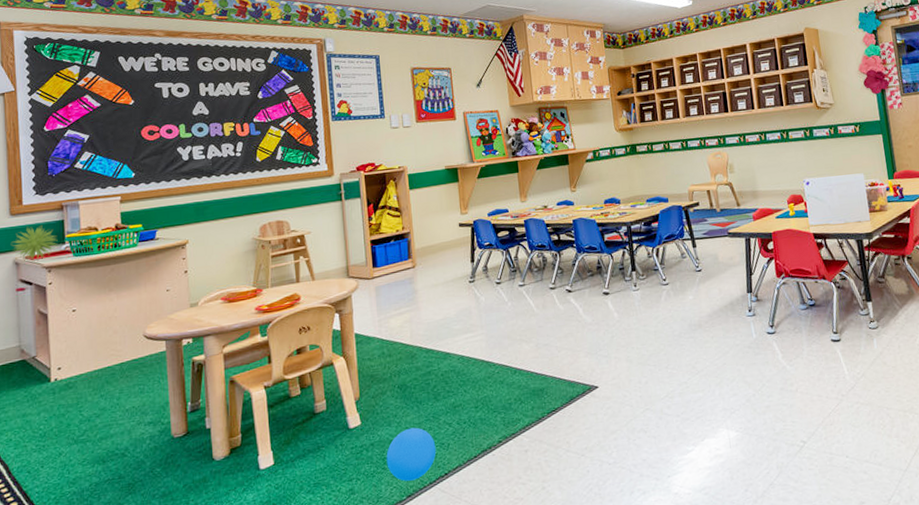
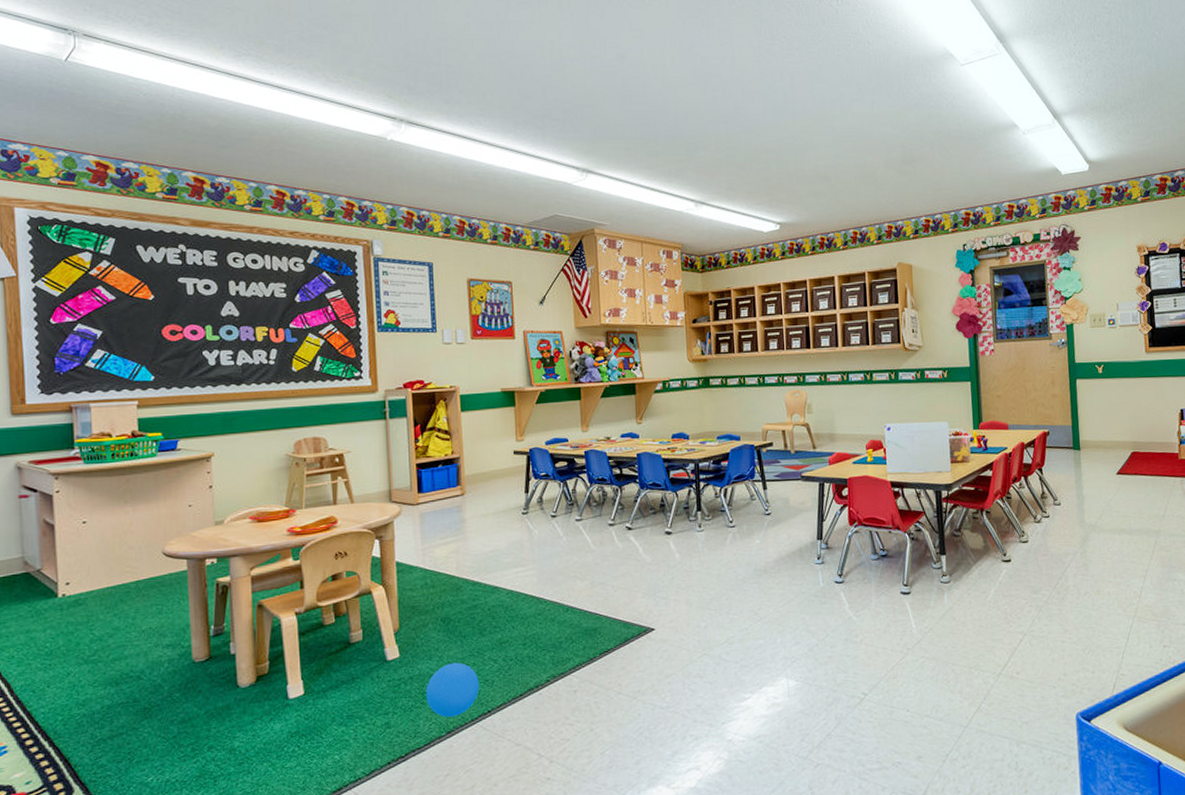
plant: present [11,224,58,260] -> none [13,427,66,465]

